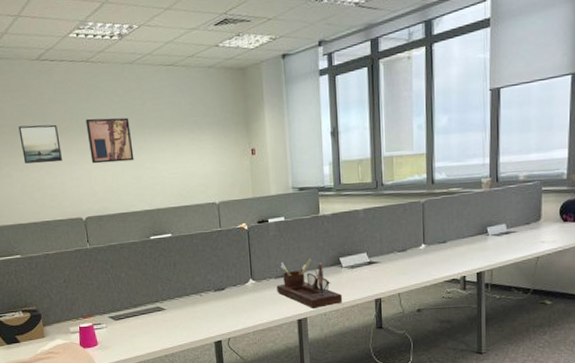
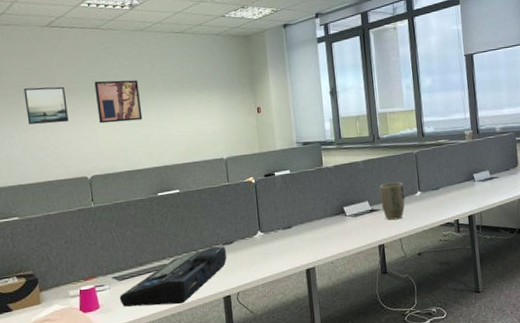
home computer: none [115,292,219,346] -> present [119,246,227,307]
desk organizer: present [277,258,343,309] -> none [284,208,349,258]
plant pot: none [380,233,407,274] -> present [379,182,405,220]

